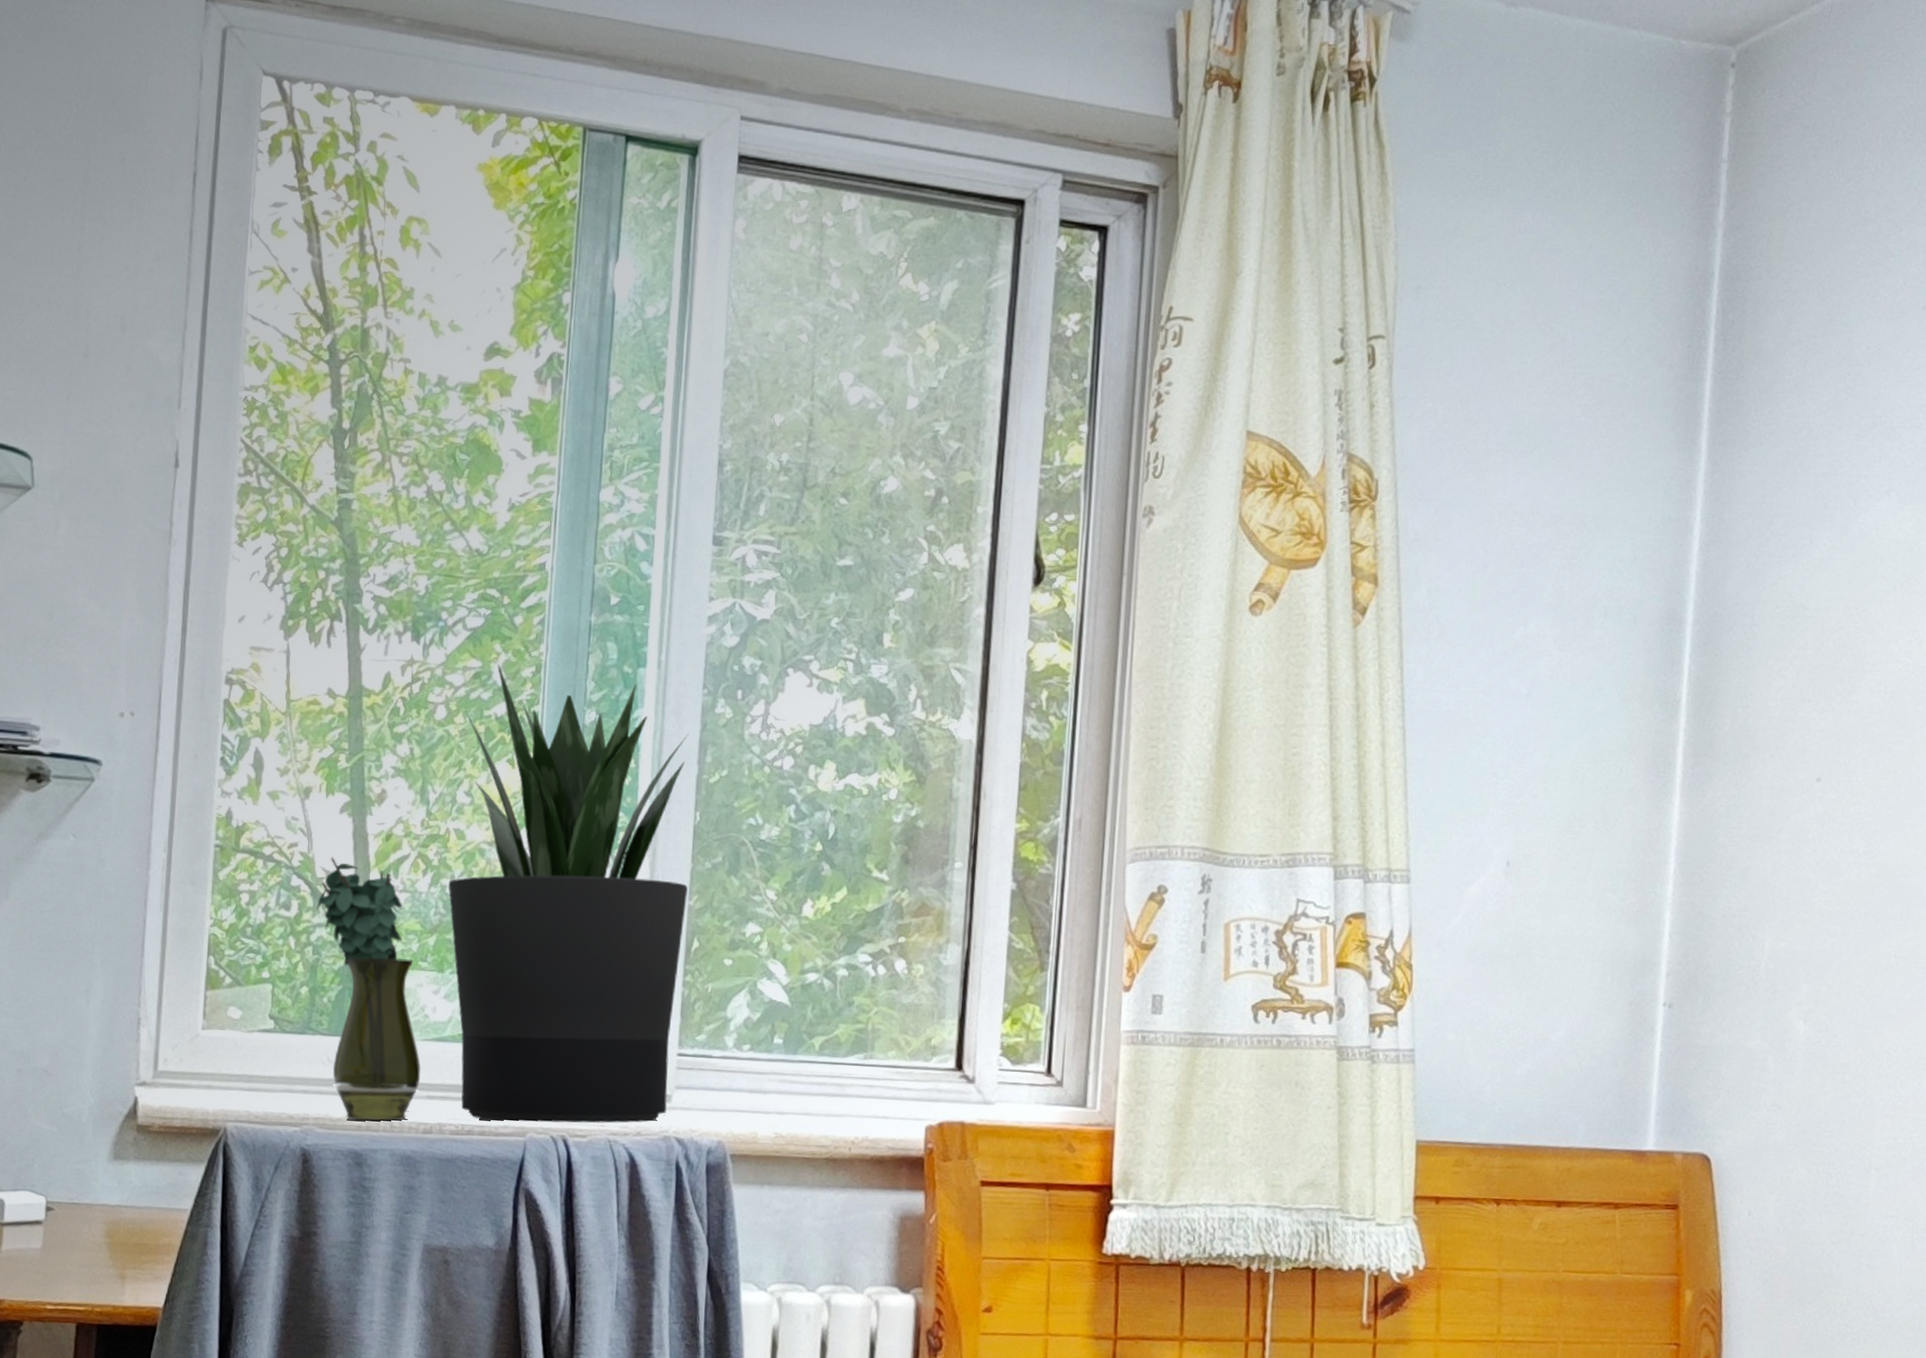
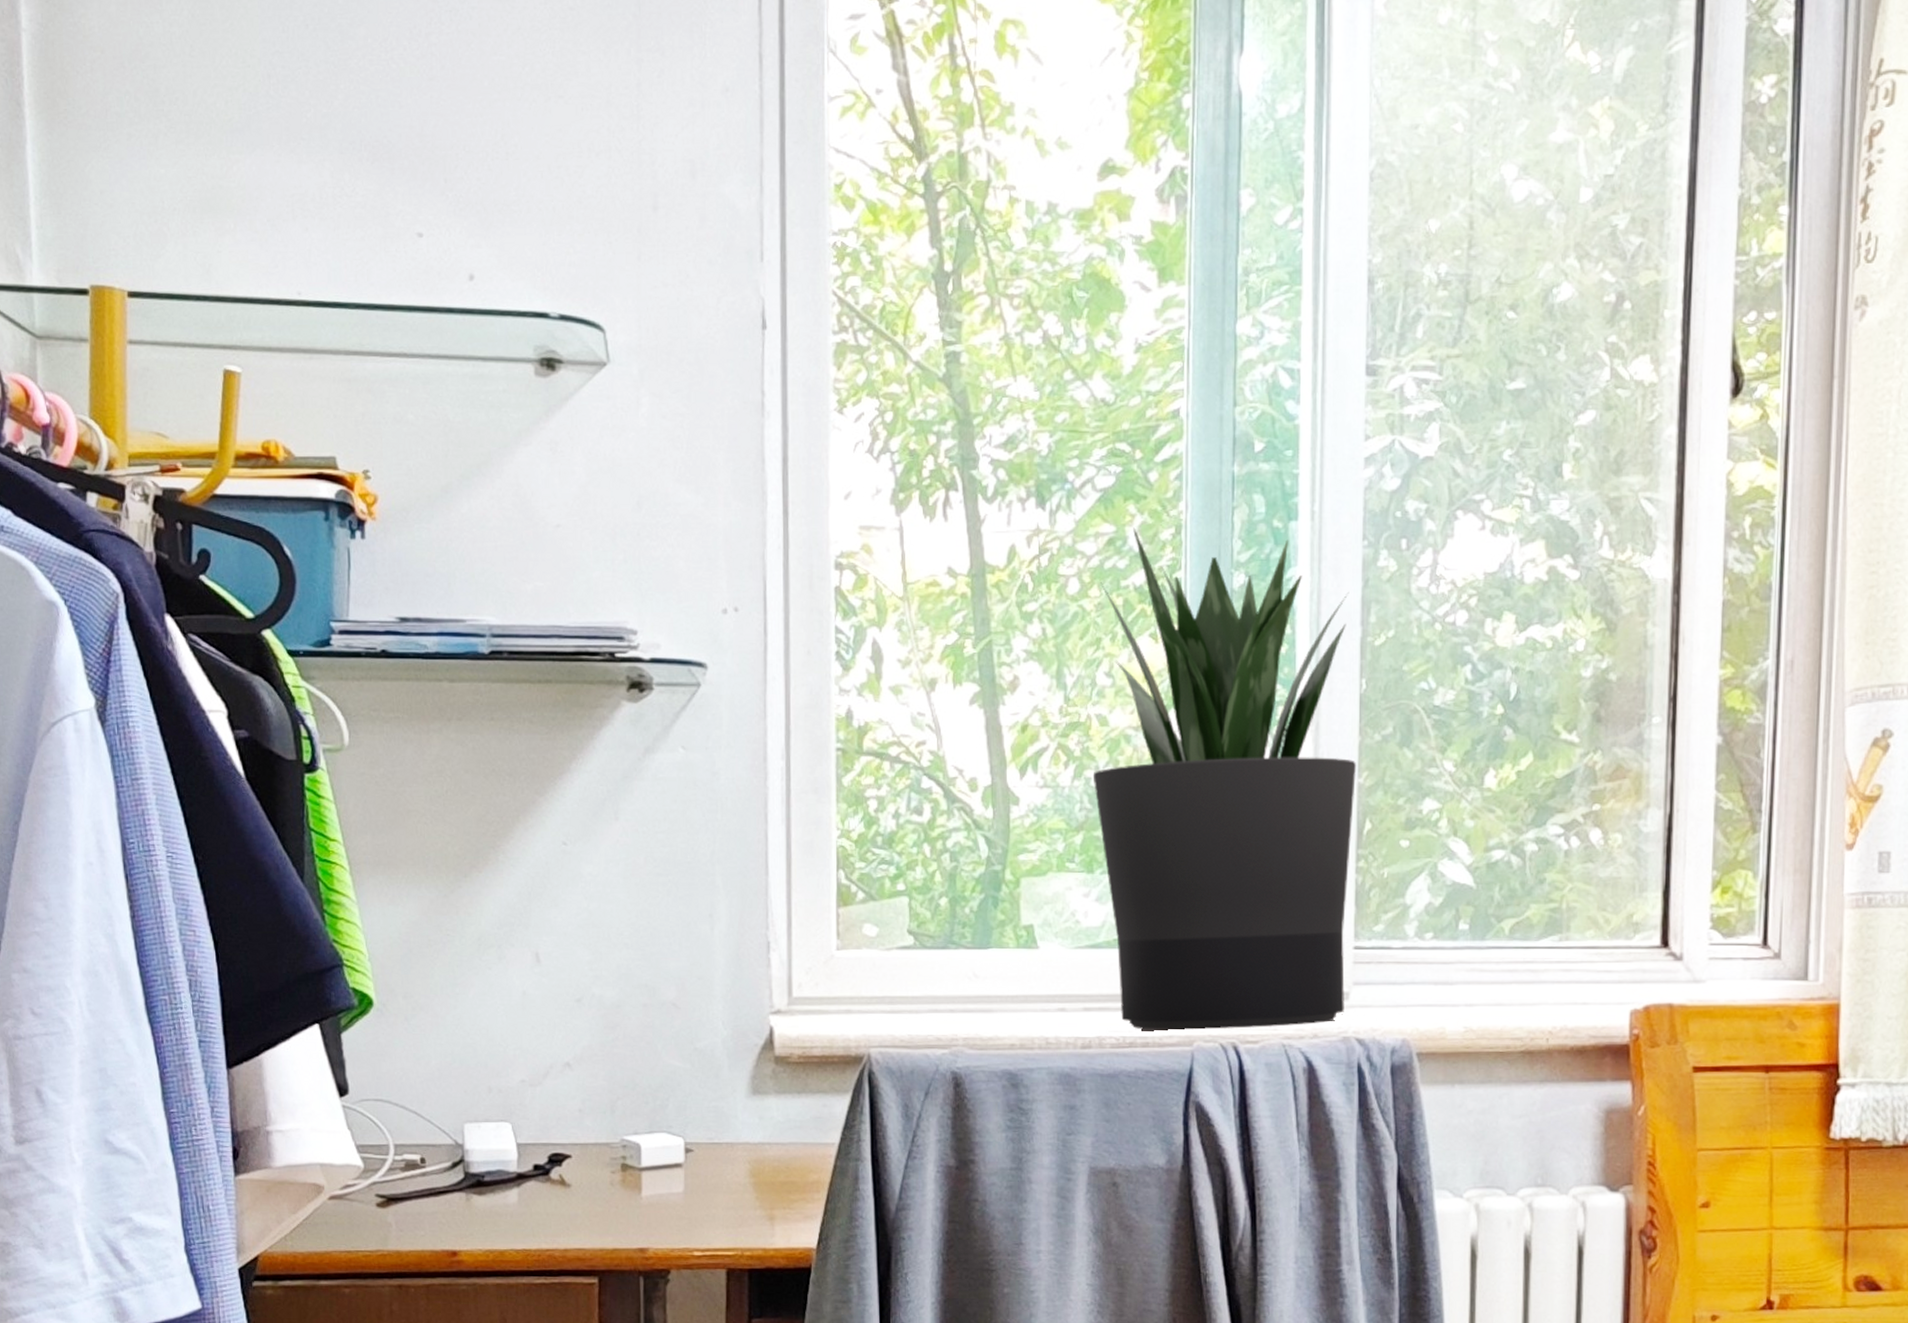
vase: present [317,857,421,1121] -> none [951,754,1076,1038]

